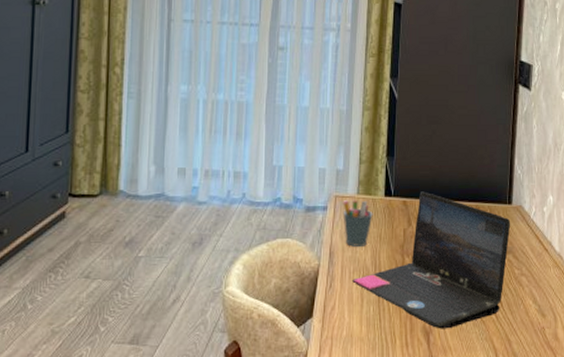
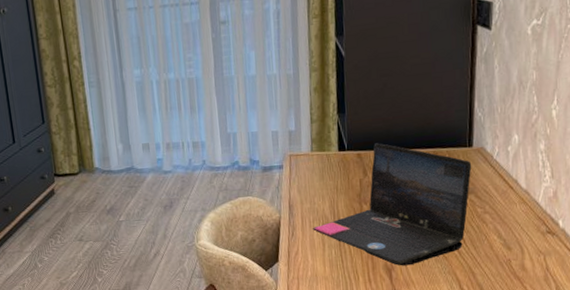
pen holder: present [343,200,373,247] -> none [297,157,328,199]

